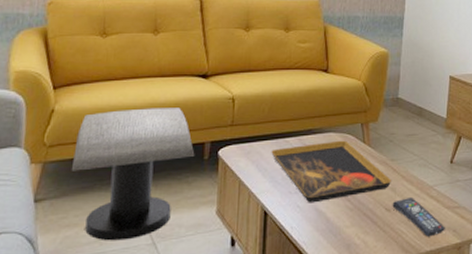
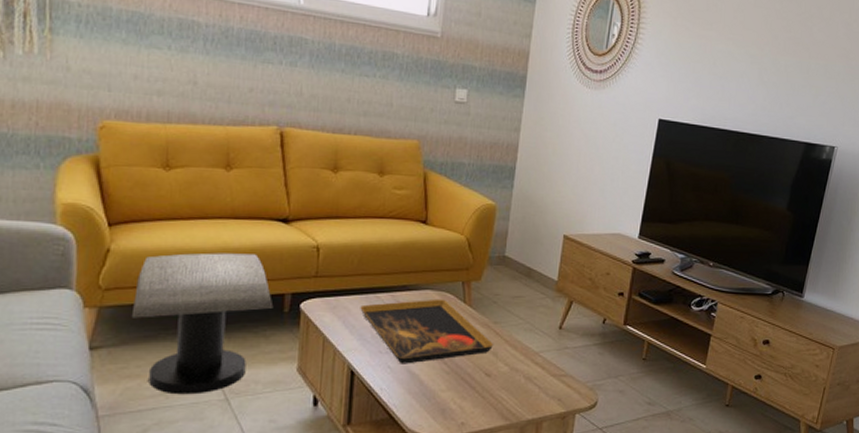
remote control: present [392,198,446,237] -> none [493,363,551,405]

